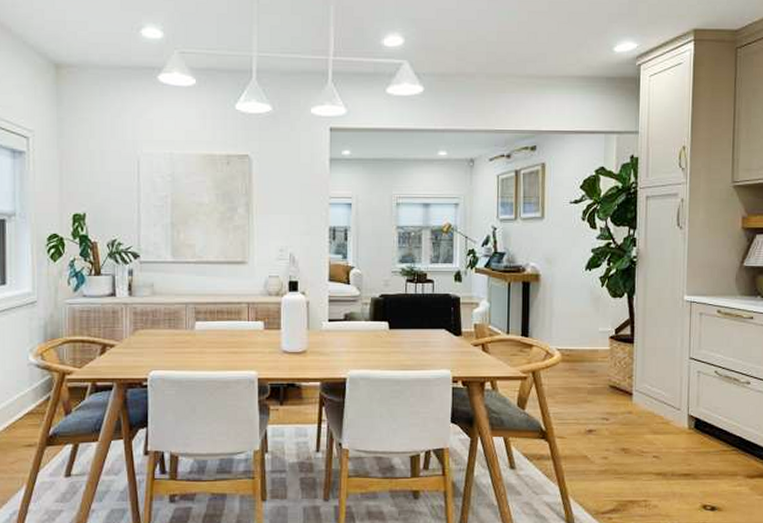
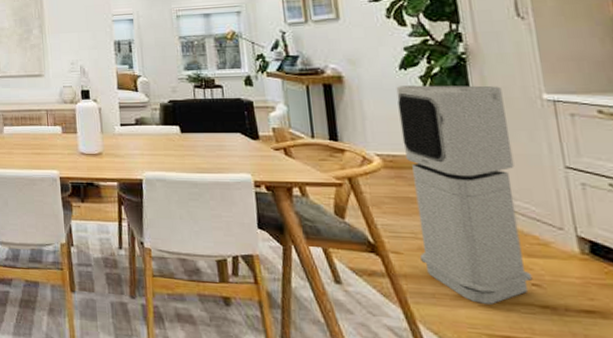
air purifier: none [579,285,657,476] -> present [396,85,533,305]

